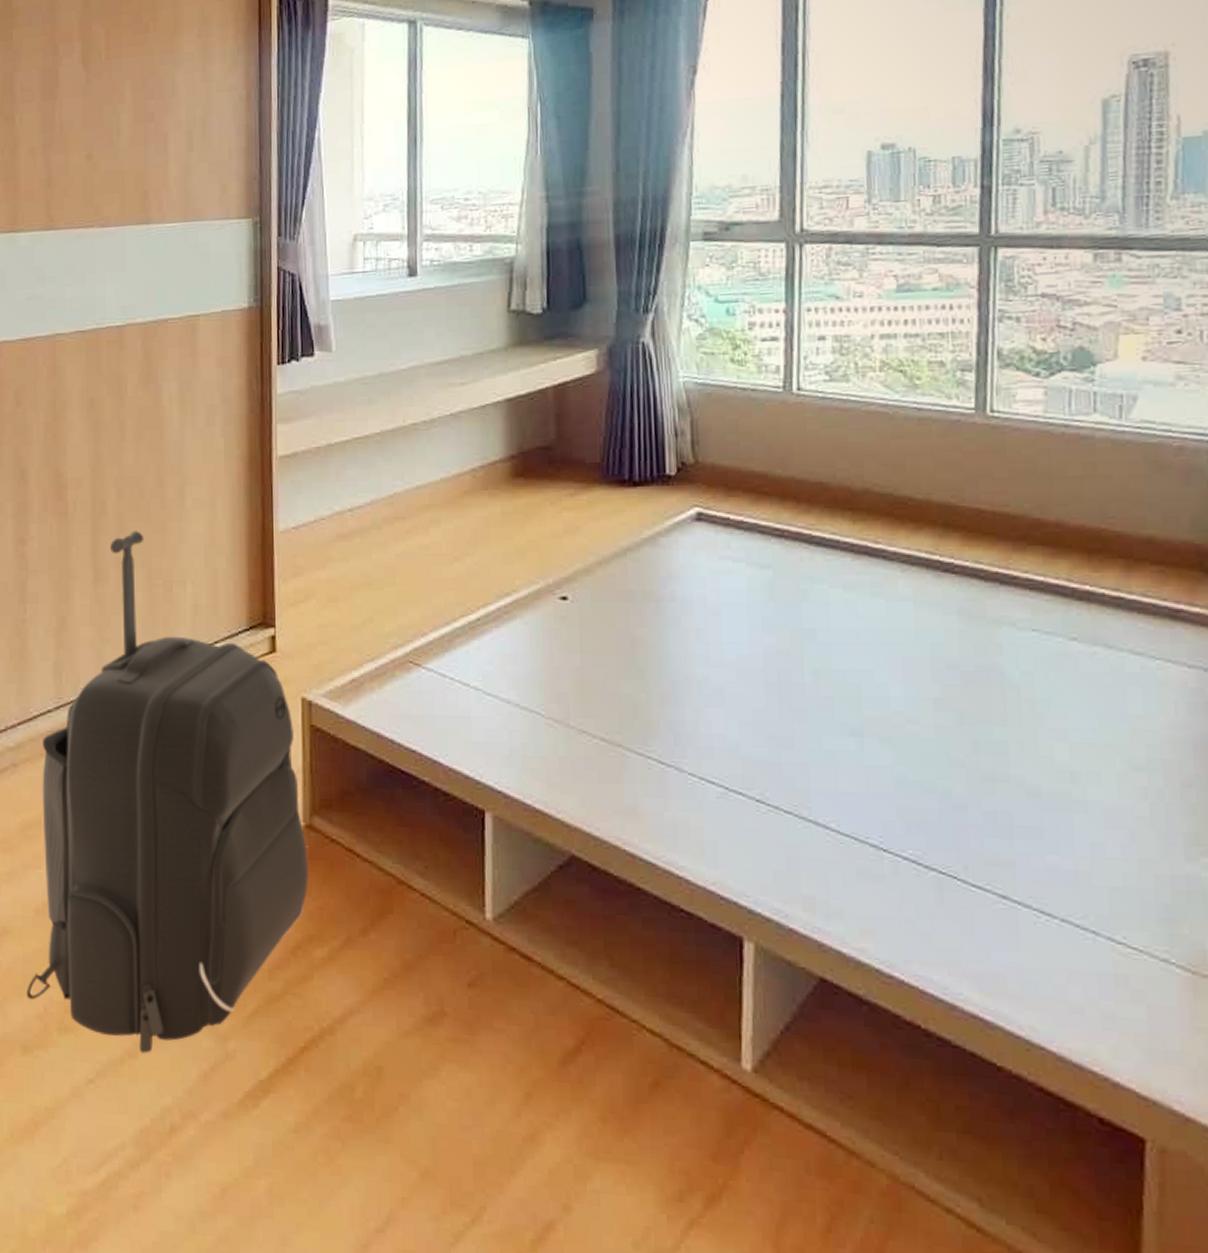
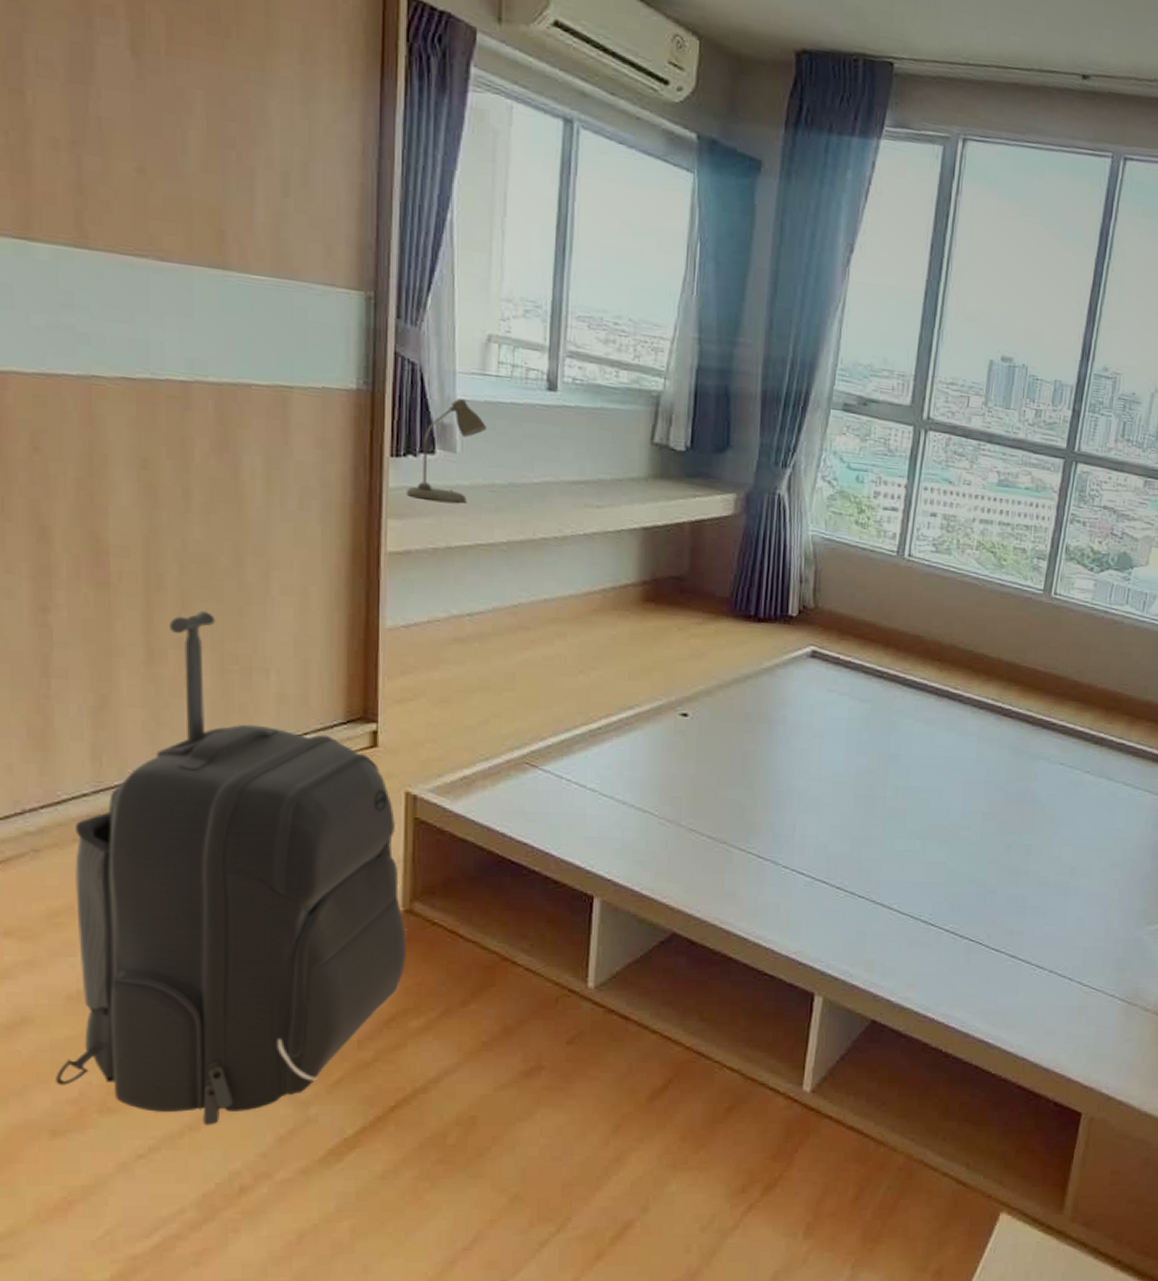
desk lamp: none [291,300,357,401] -> present [406,399,487,503]

